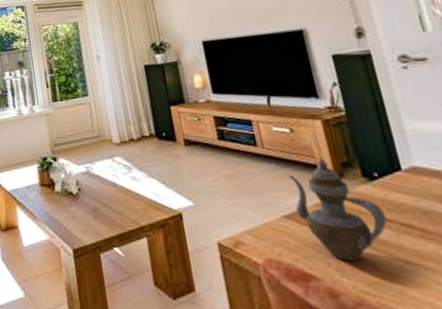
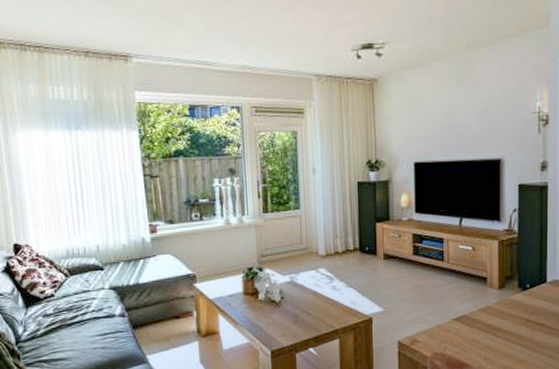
teapot: present [288,158,387,261] -> none [463,272,528,352]

